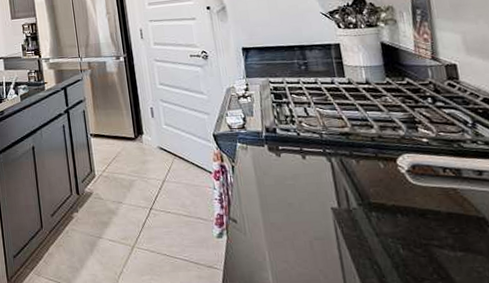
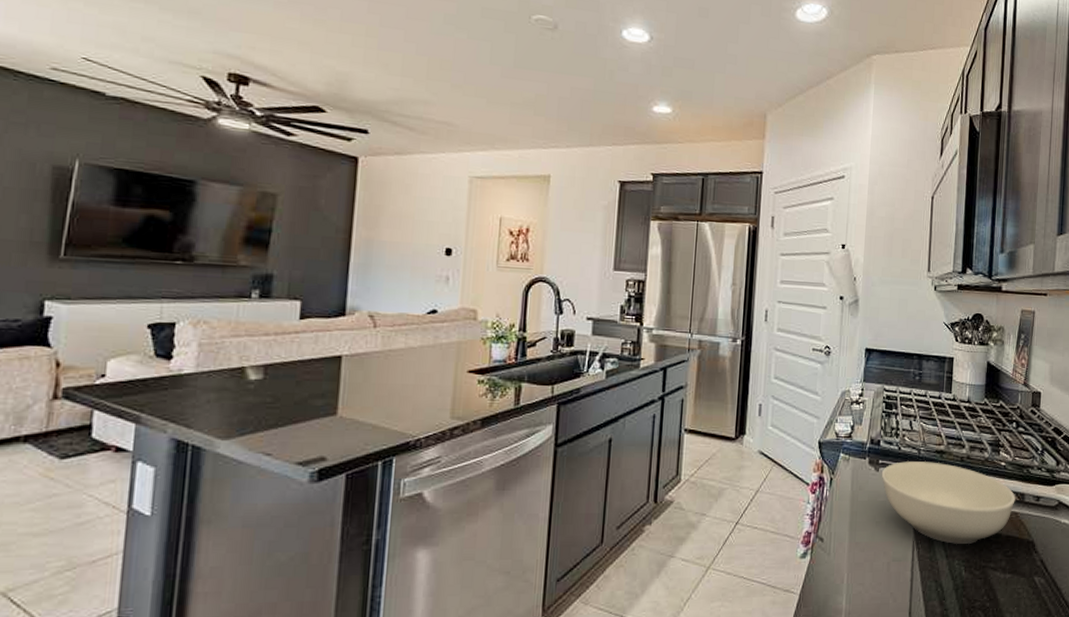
bowl: none [283,144,450,222] -> present [881,461,1016,544]

